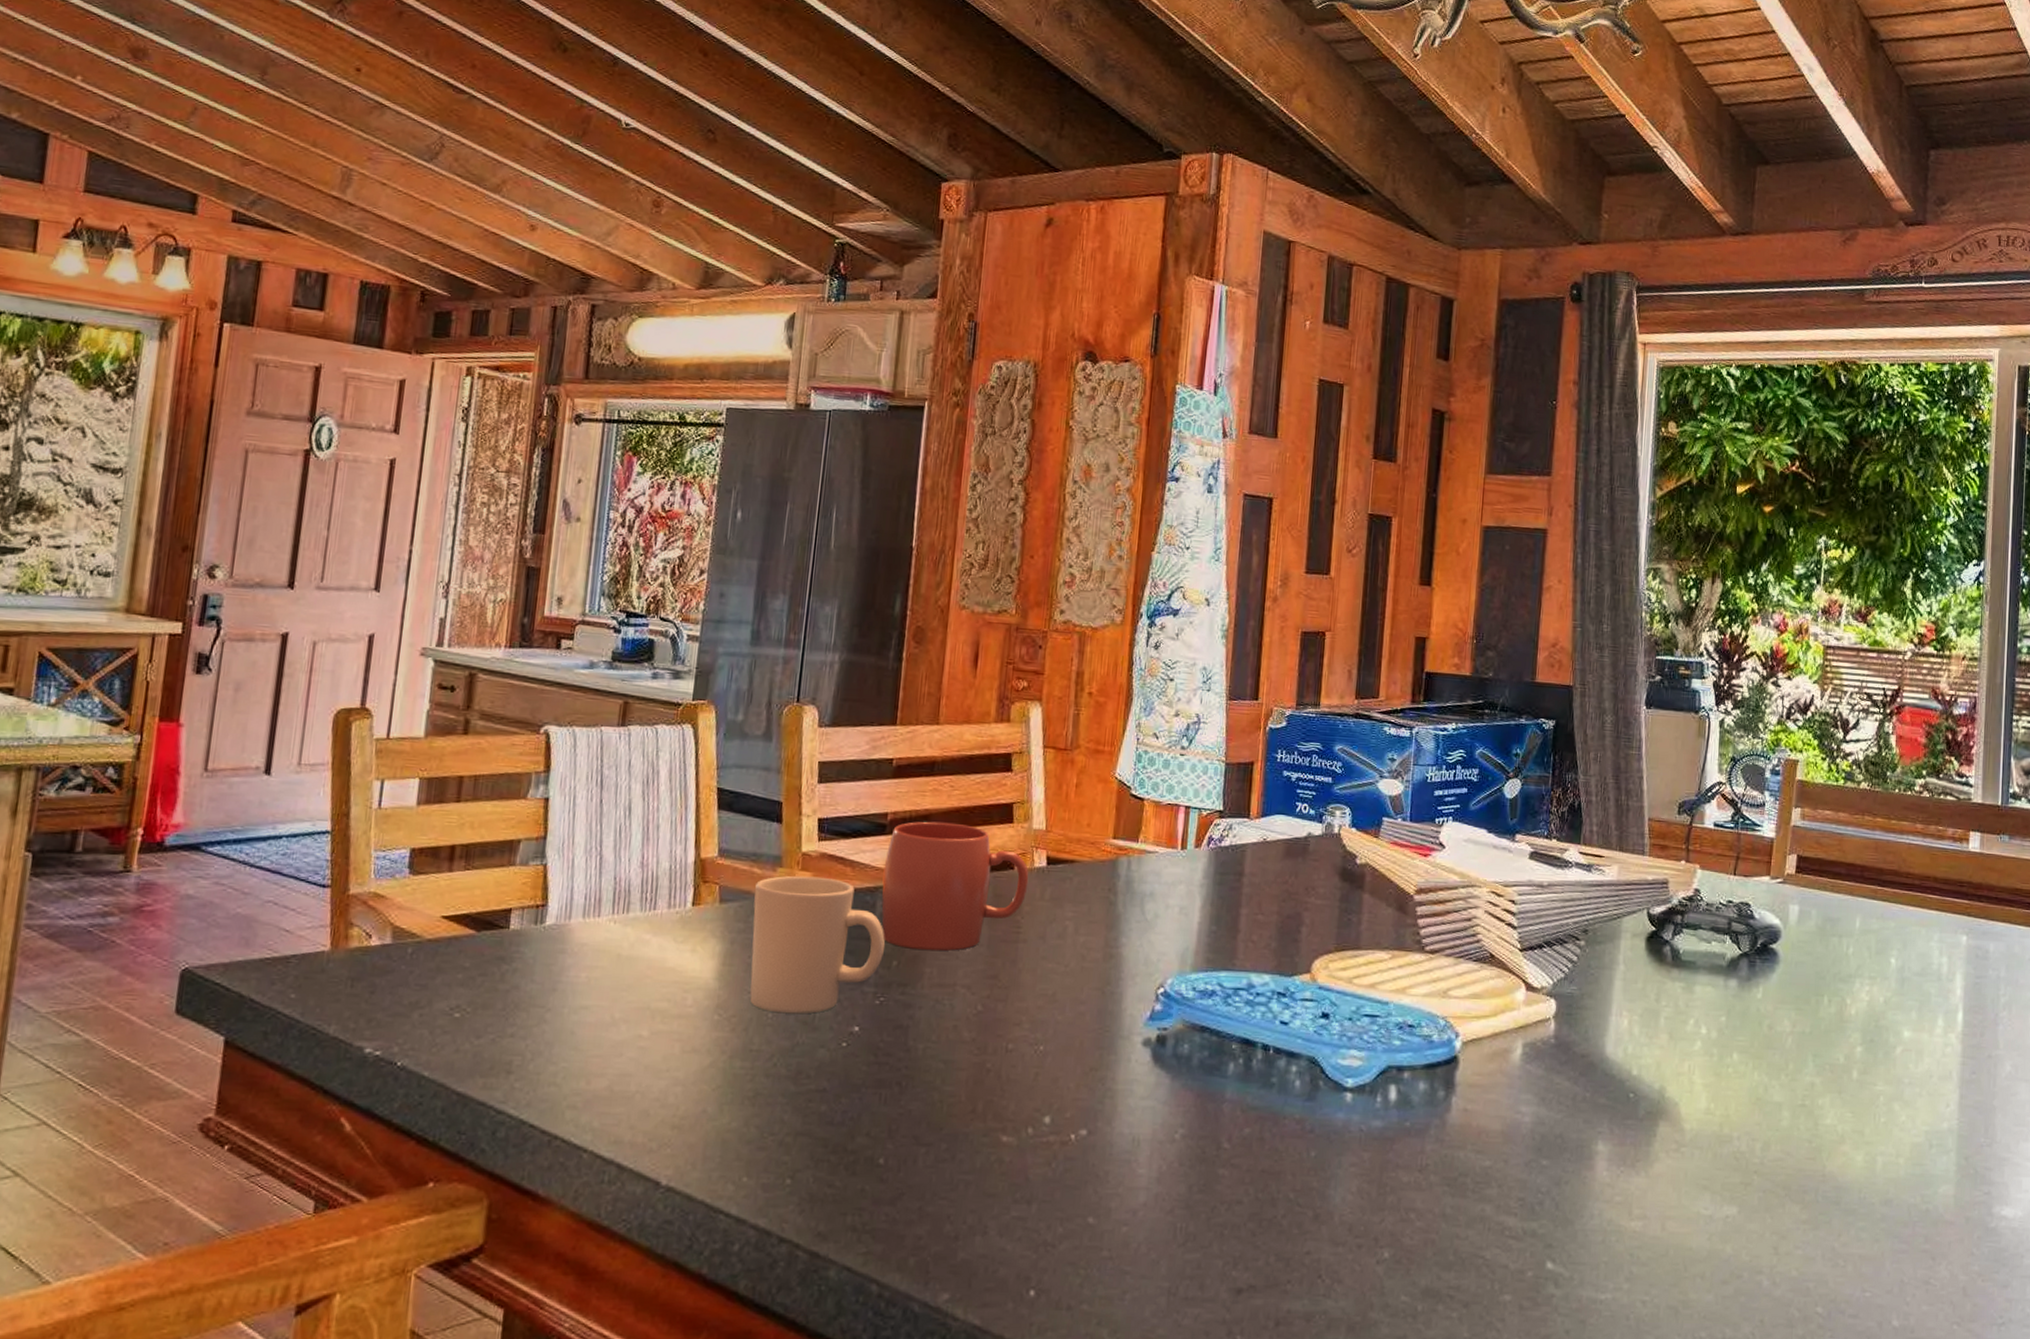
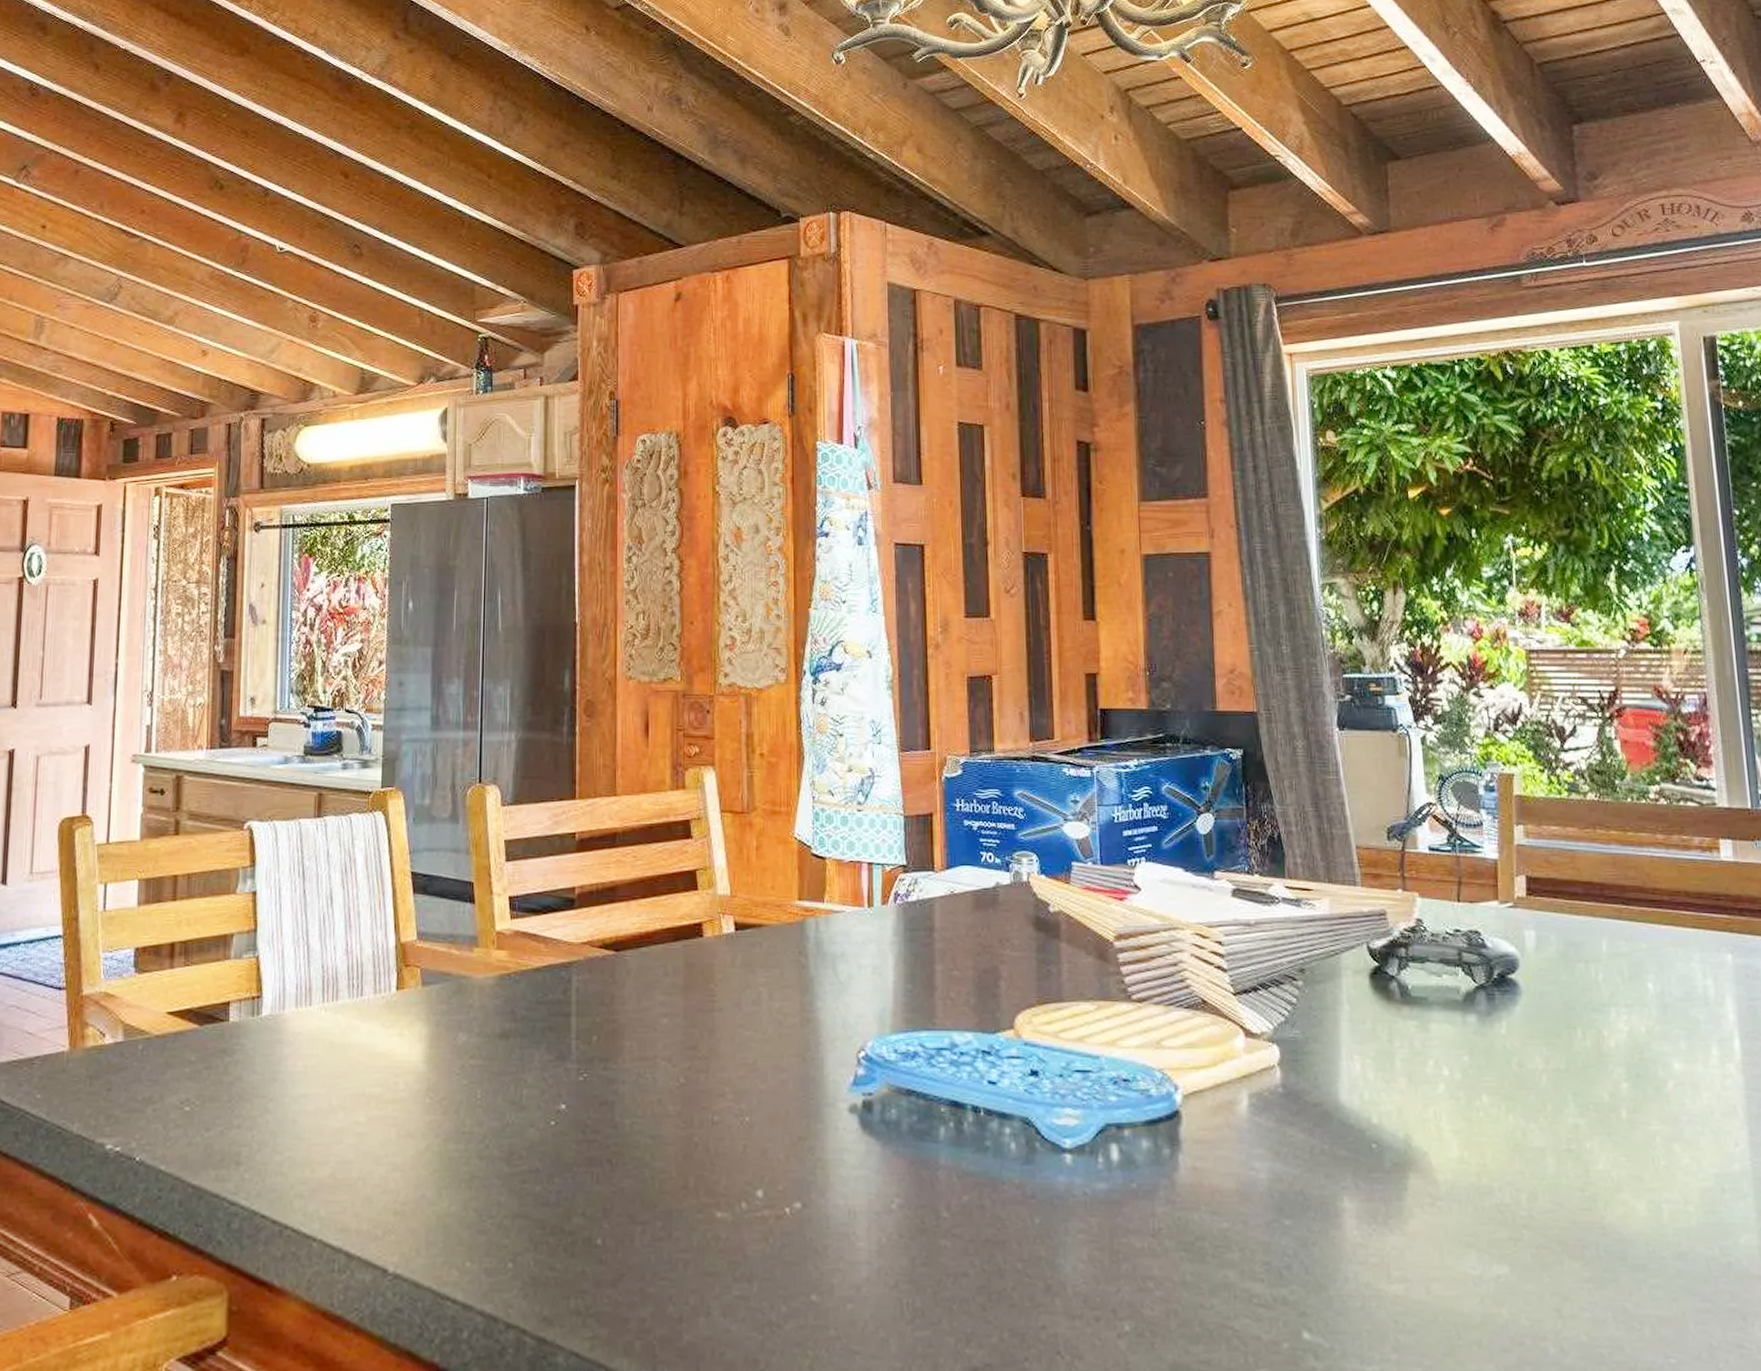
mug: present [749,875,885,1015] -> none [454,955,583,1094]
mug: present [881,821,1029,951] -> none [576,893,719,1024]

